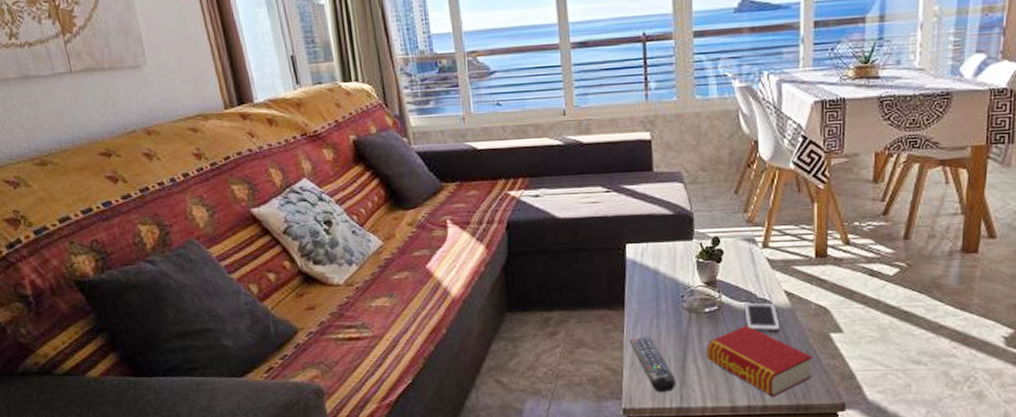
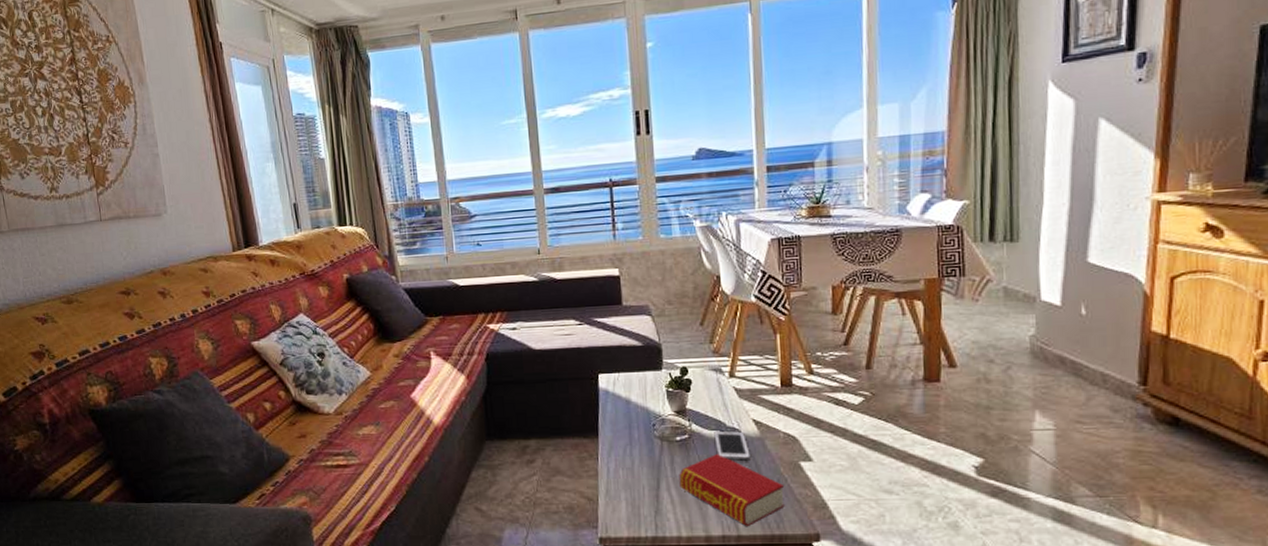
remote control: present [629,337,675,393] -> none [603,465,650,522]

